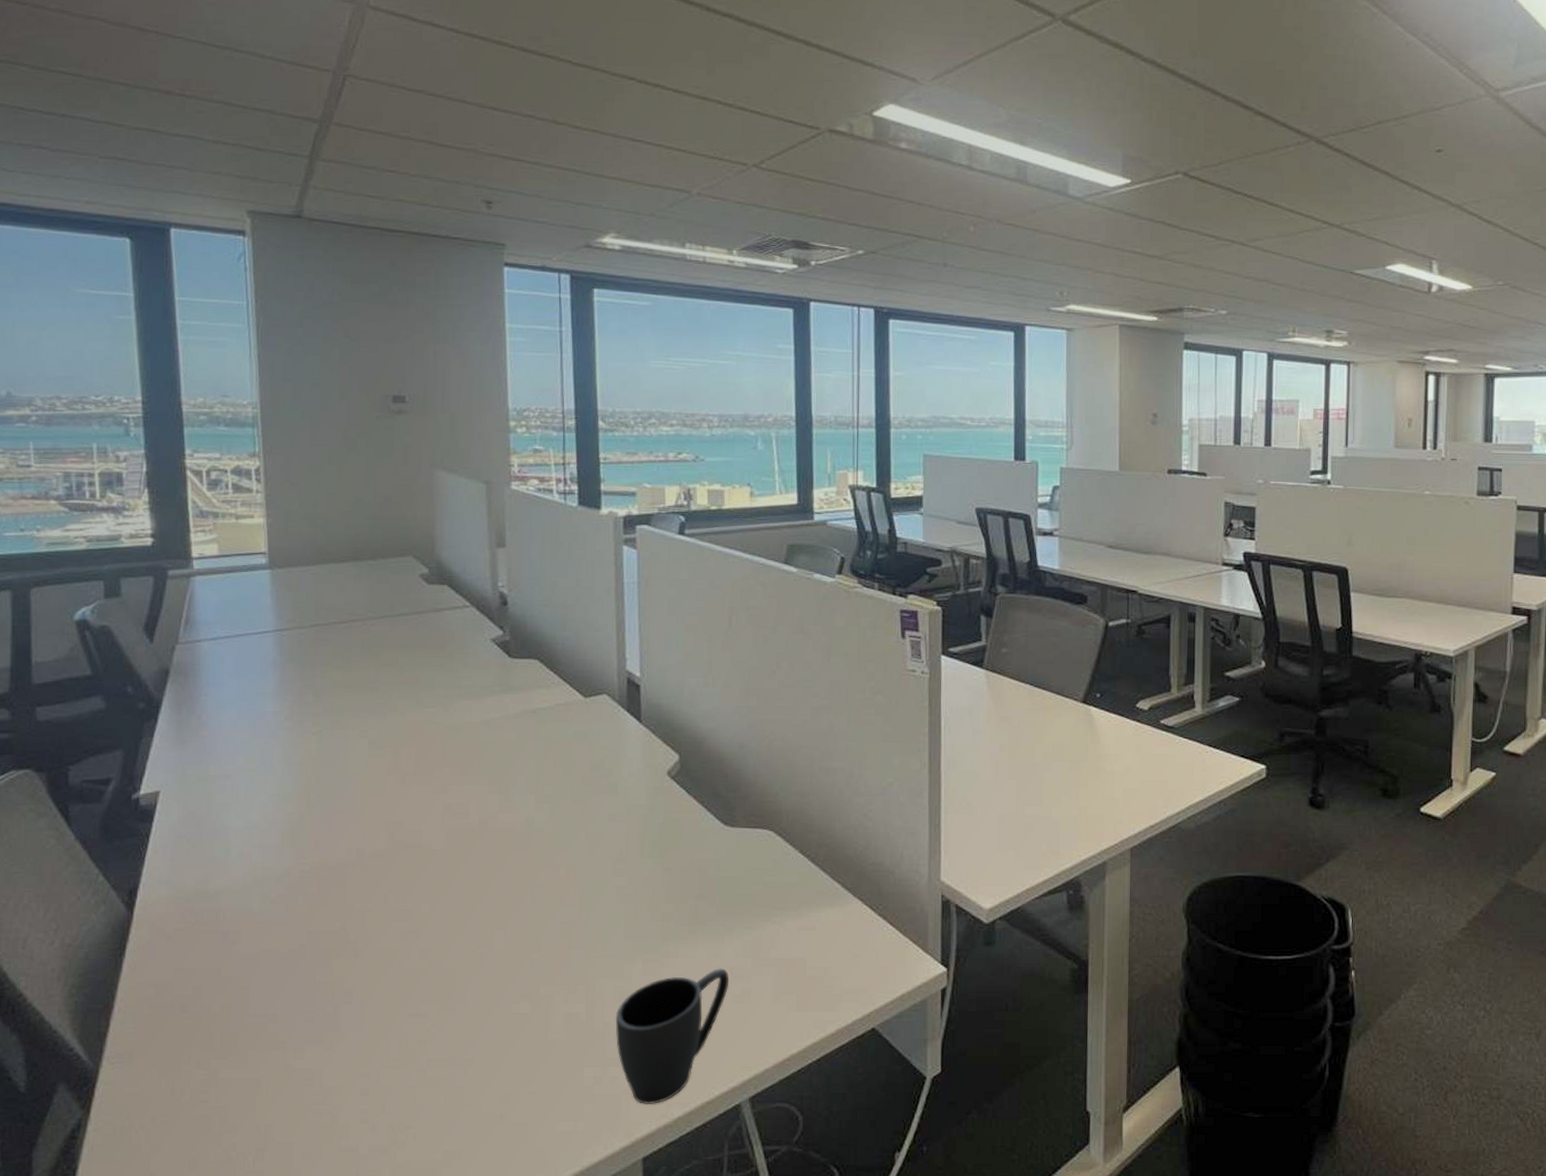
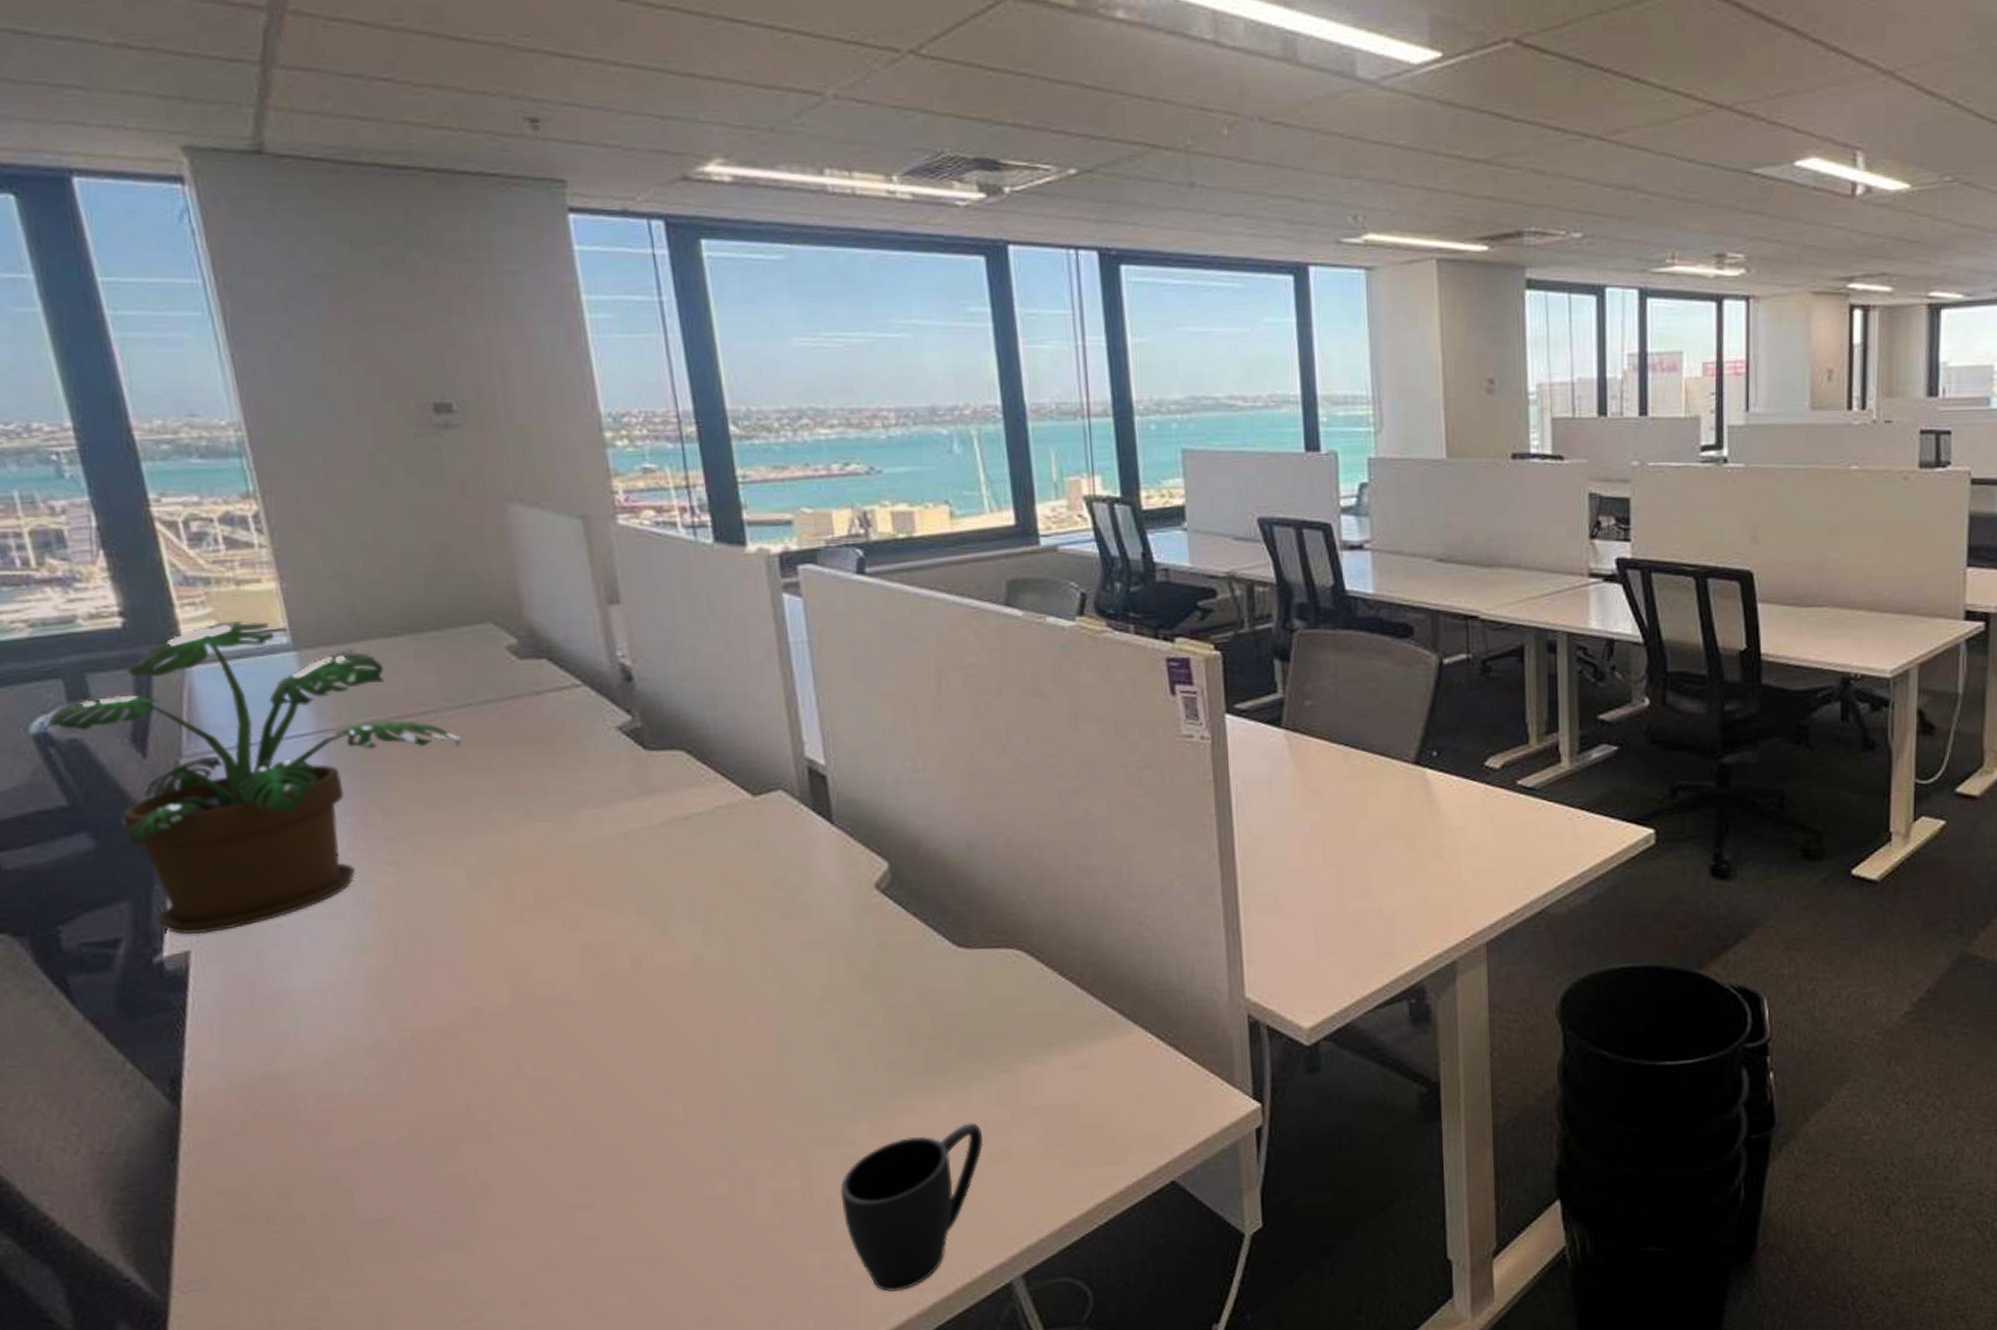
potted plant: none [85,544,378,779] -> present [44,620,461,934]

